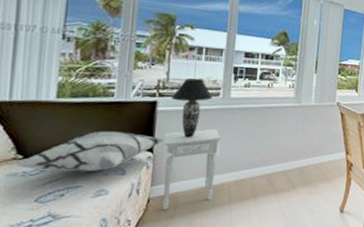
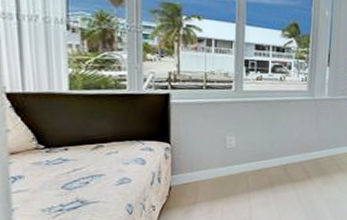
decorative pillow: present [17,131,165,172] -> none [40,122,181,162]
nightstand: present [162,129,221,210] -> none [181,121,236,197]
table lamp: present [172,78,213,138] -> none [184,70,226,130]

